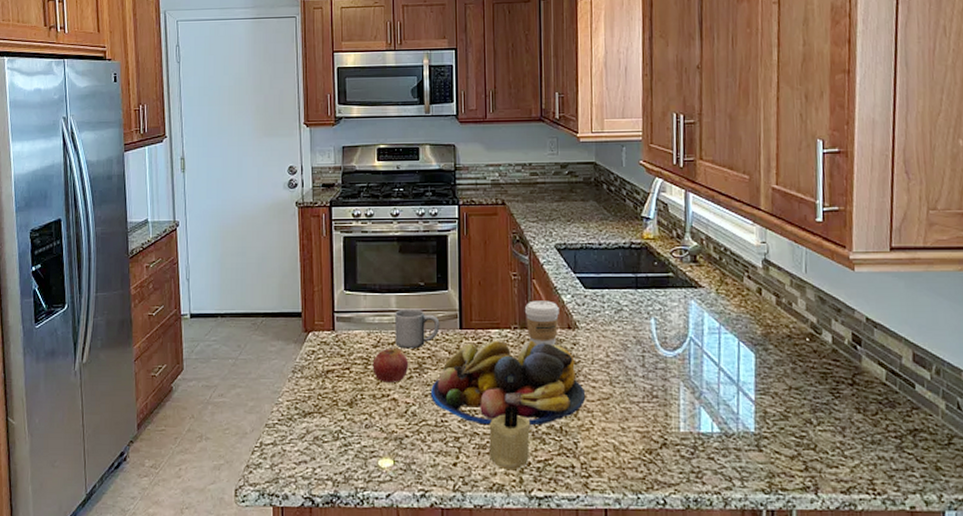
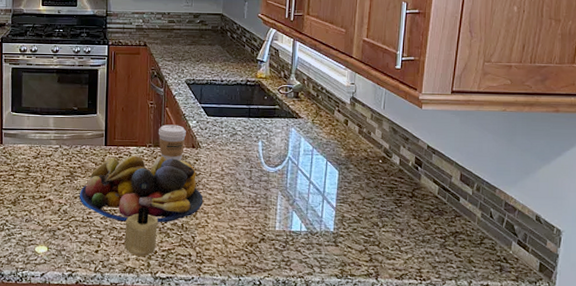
apple: present [372,345,409,382] -> none [33,156,63,187]
mug: present [395,309,440,349] -> none [52,128,89,160]

